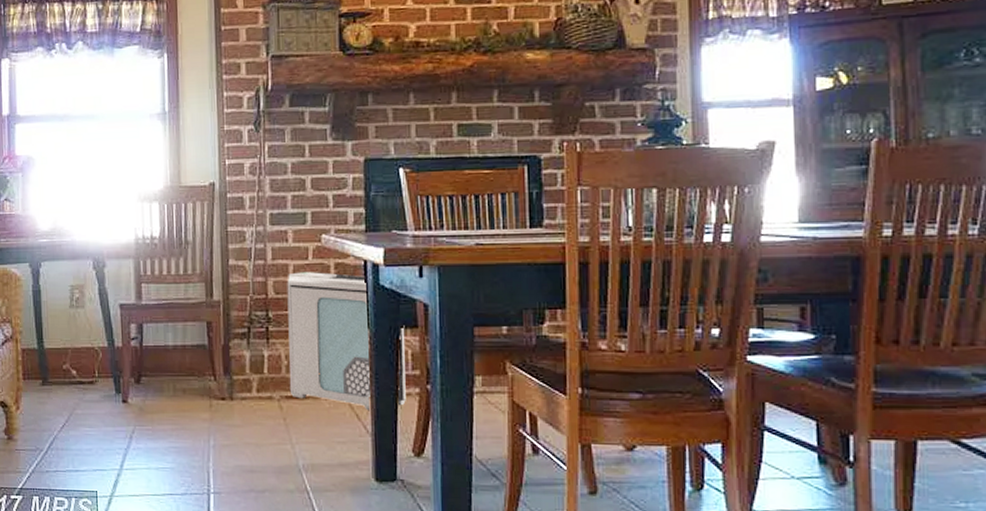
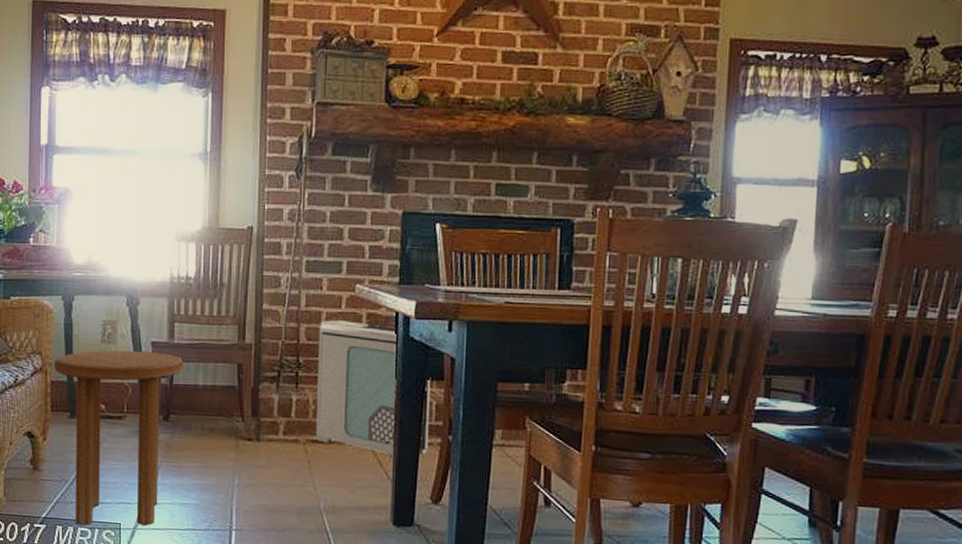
side table: none [24,314,153,495] -> present [54,350,184,526]

